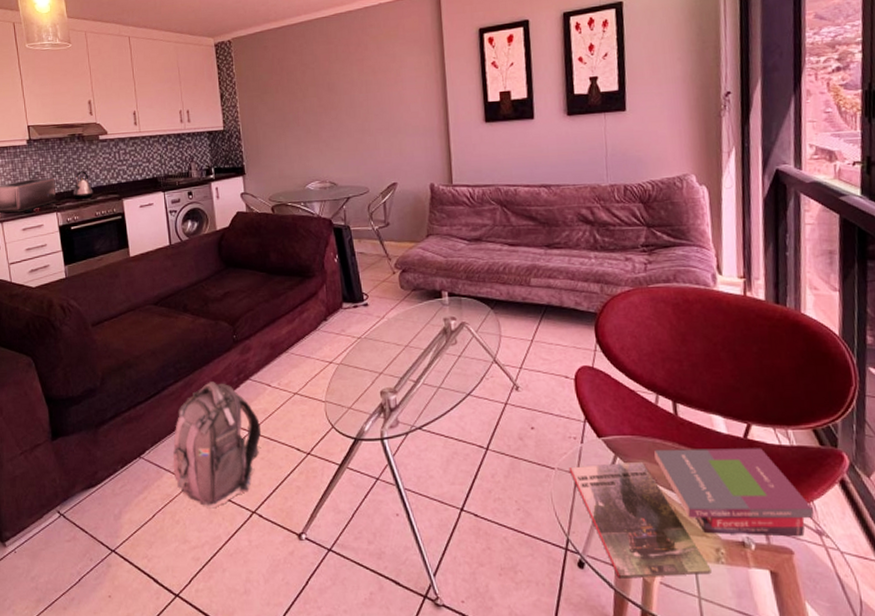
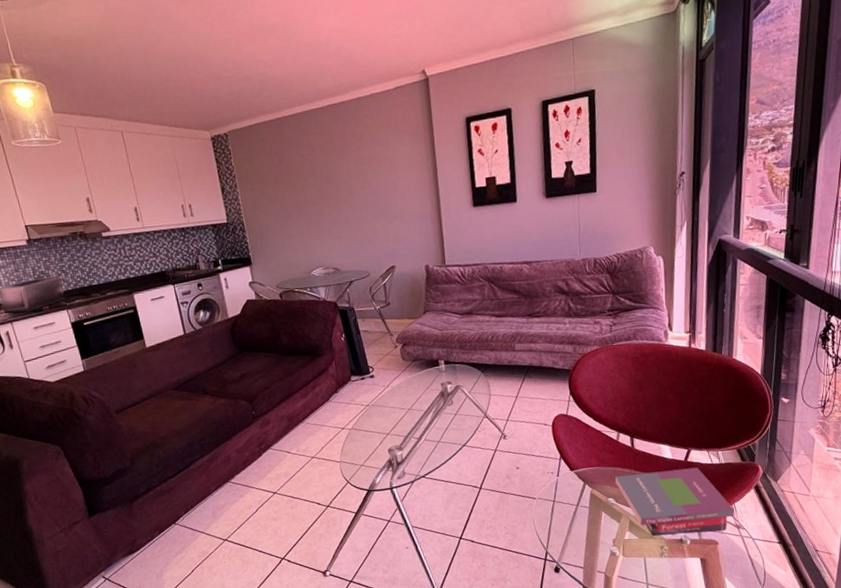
kettle: present [73,171,93,199] -> none [81,268,103,296]
backpack: present [173,382,262,507] -> none [205,453,285,559]
magazine: present [570,461,712,579] -> none [548,486,657,577]

